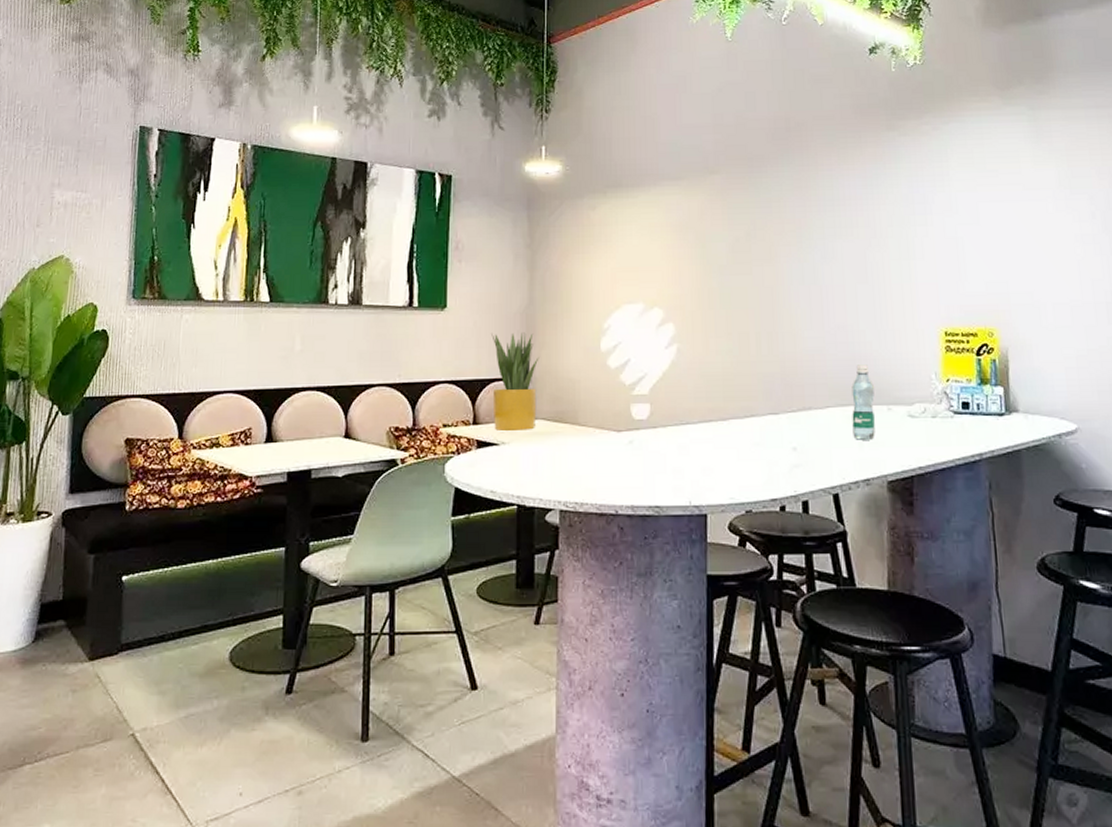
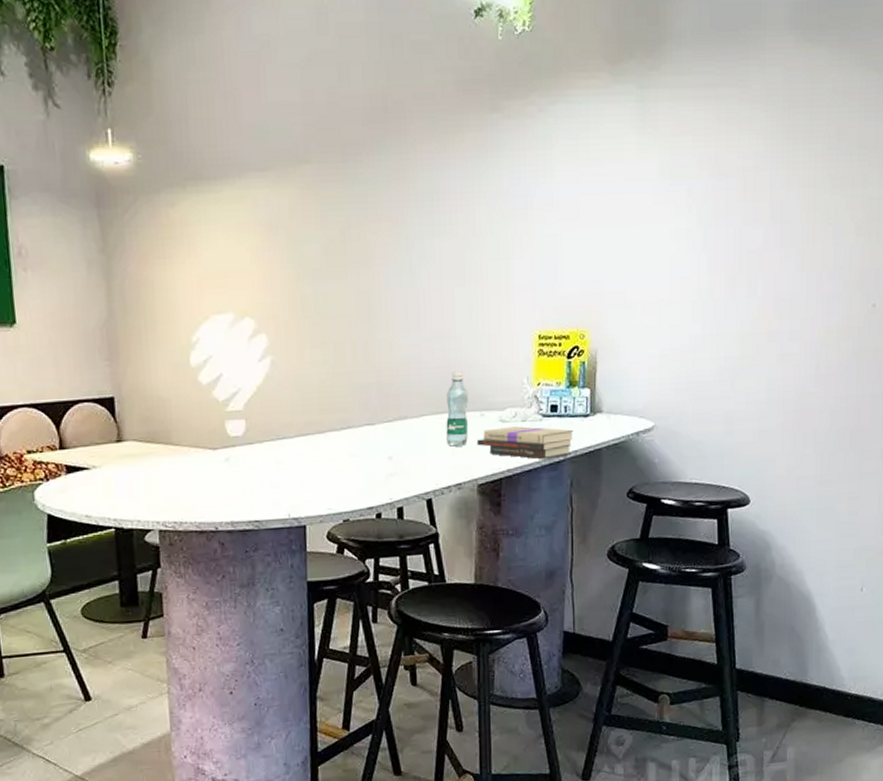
planter: present [491,332,539,432] -> none [70,348,127,455]
books: none [884,422,989,458] -> present [476,426,574,460]

